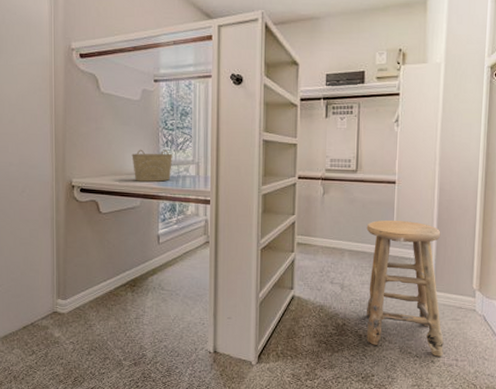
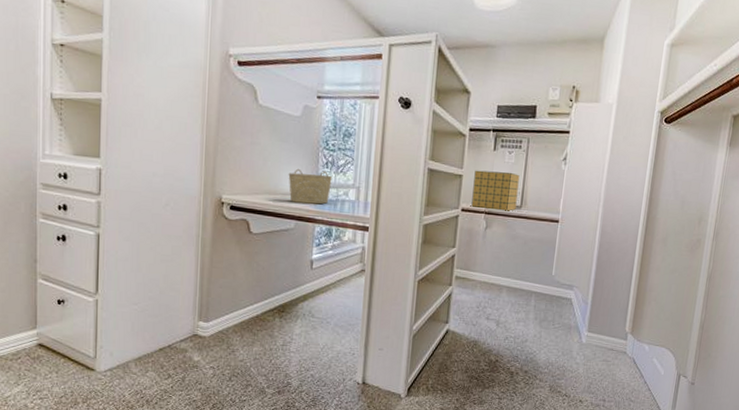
decorative box: none [308,137,353,176] -> present [471,170,520,211]
step stool: present [366,220,444,357] -> none [518,258,599,397]

